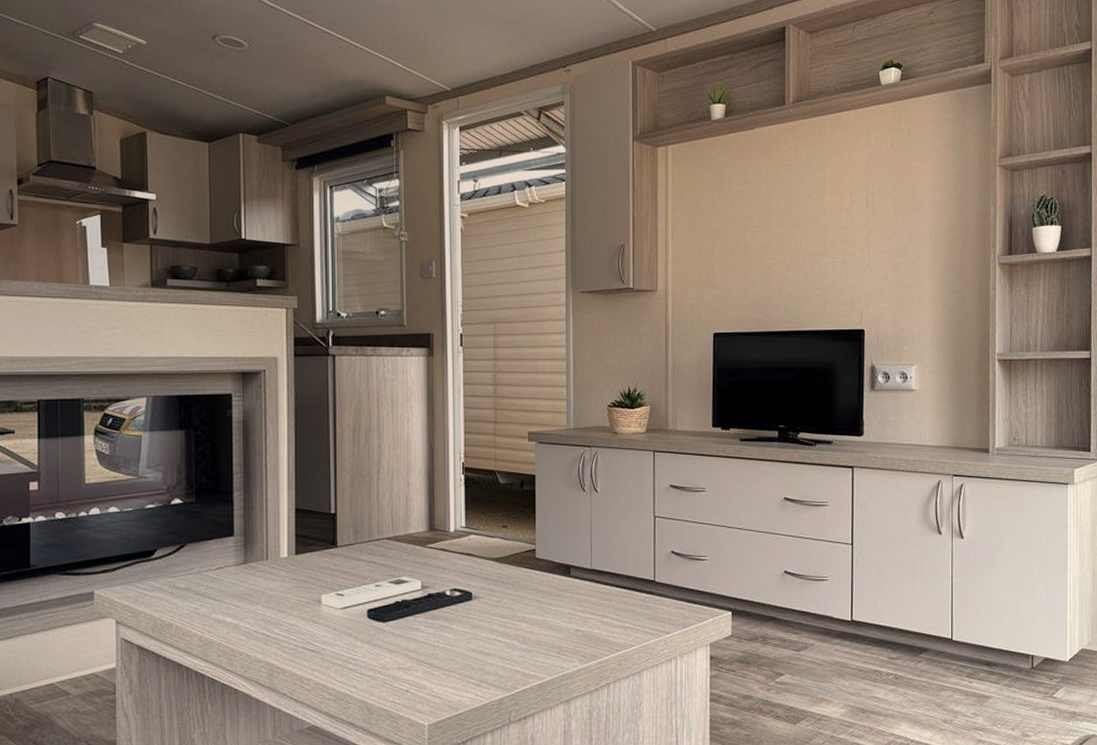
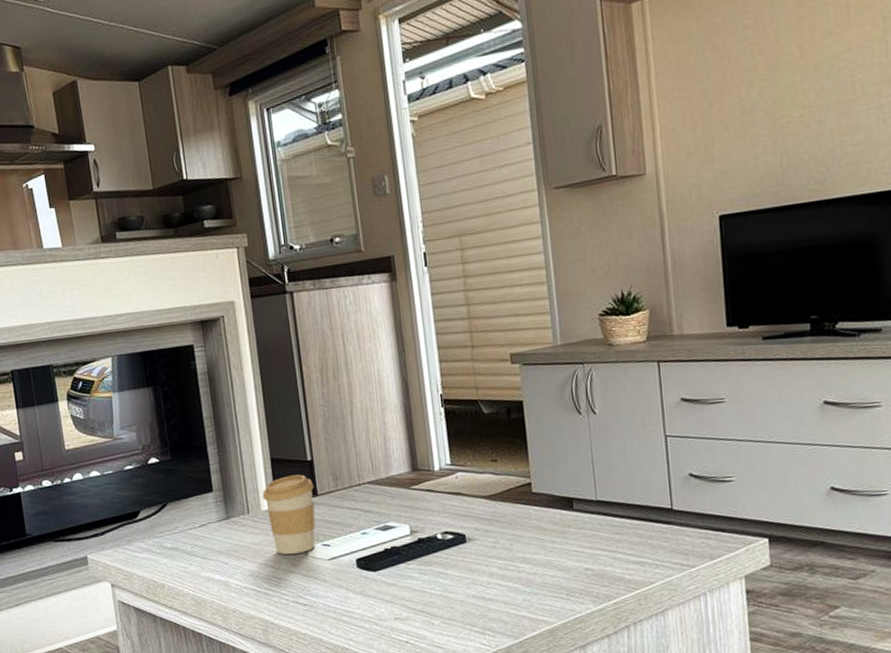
coffee cup: none [283,526,335,602] -> present [262,474,316,555]

